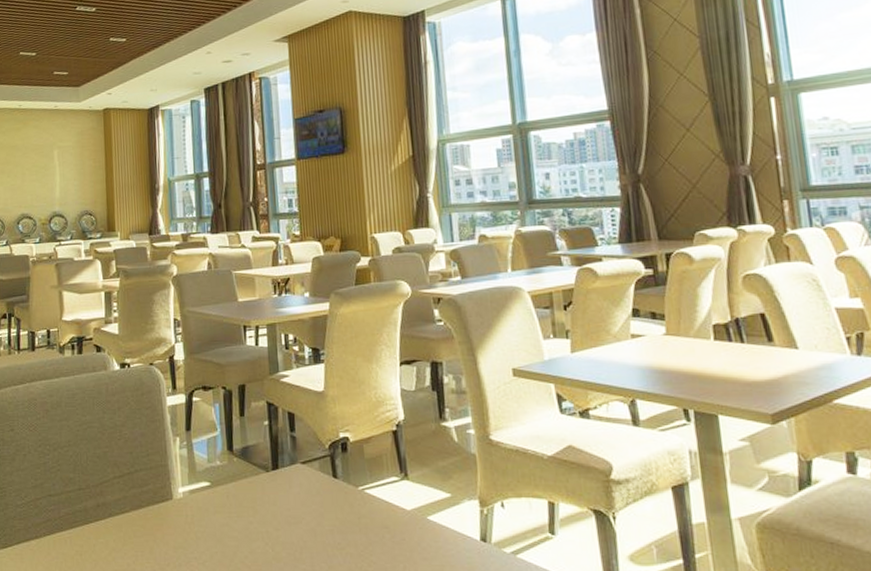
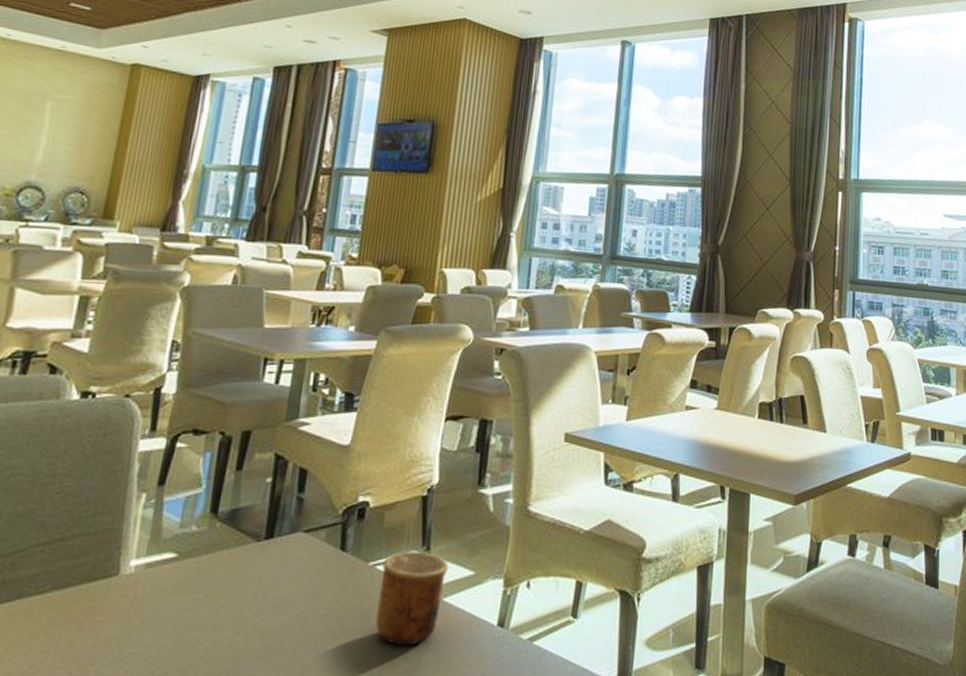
cup: none [370,476,427,557] -> present [376,550,448,647]

